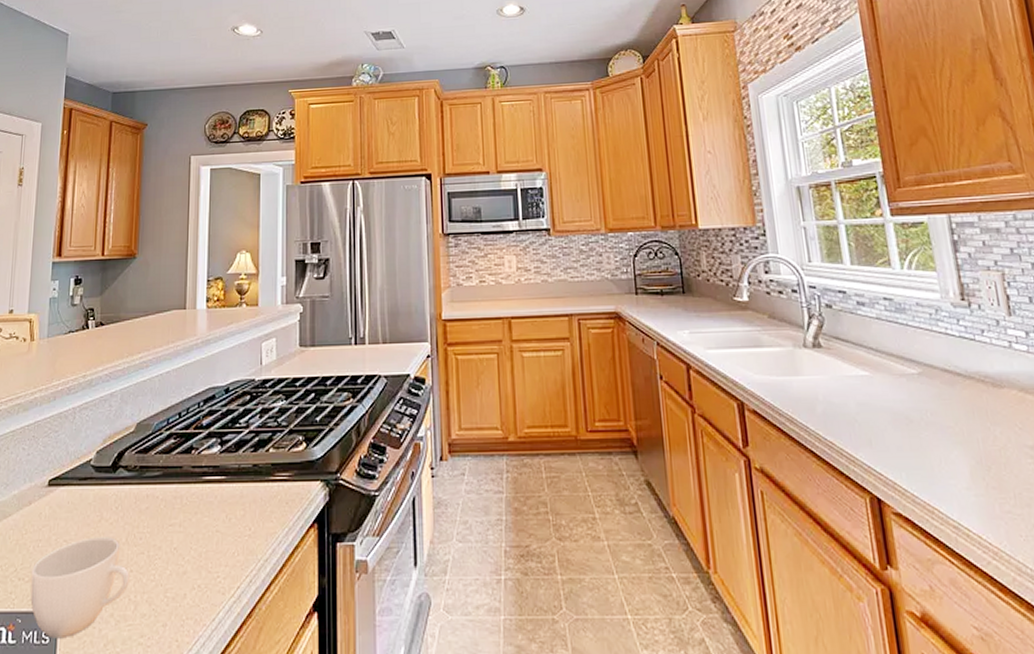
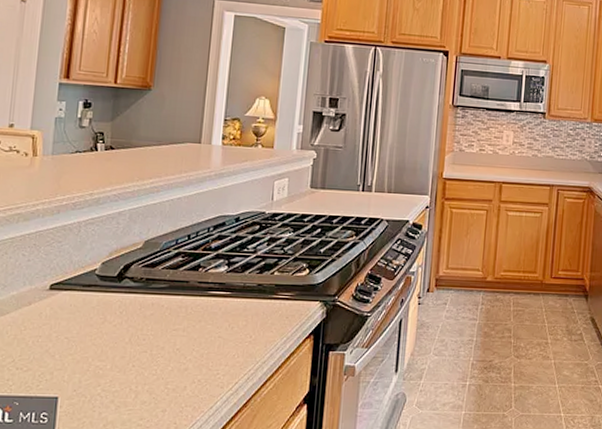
cup: present [30,537,131,639] -> none [28,336,133,419]

